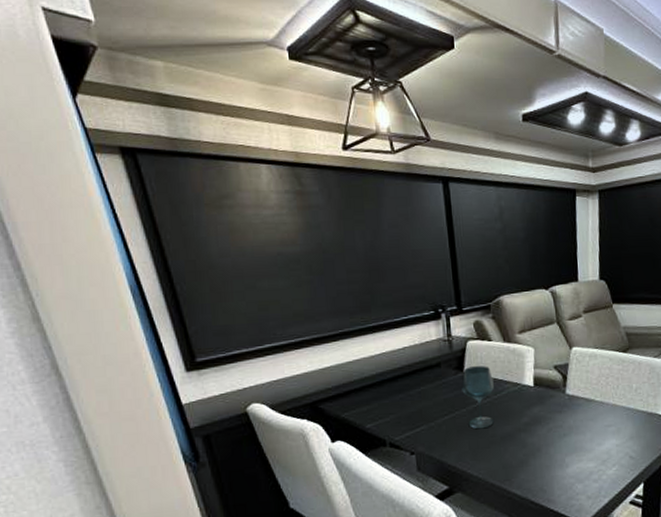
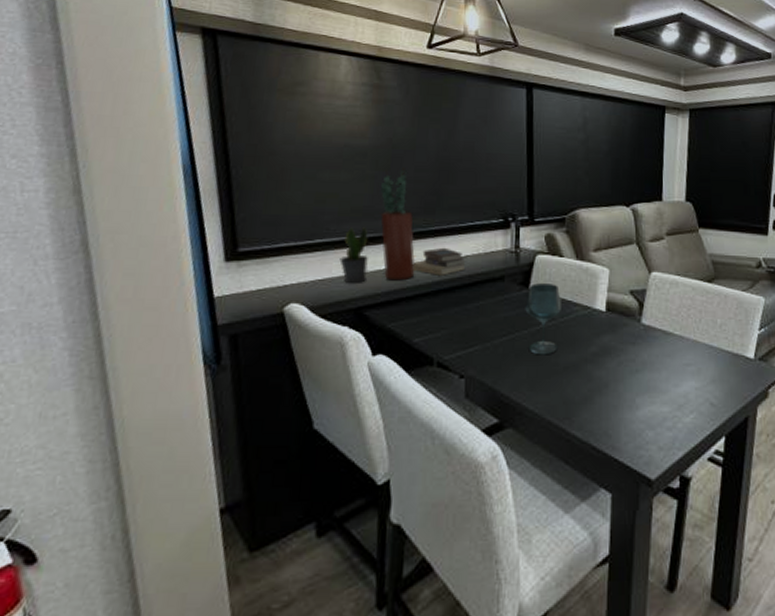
potted plant: none [290,329,317,381] -> present [339,227,368,283]
vase: none [318,270,360,376] -> present [380,168,416,281]
books: none [356,341,405,368] -> present [412,247,466,276]

